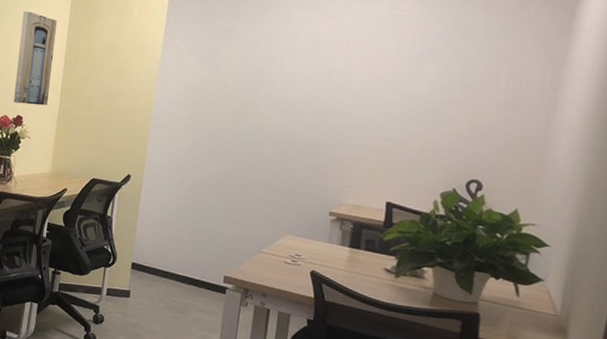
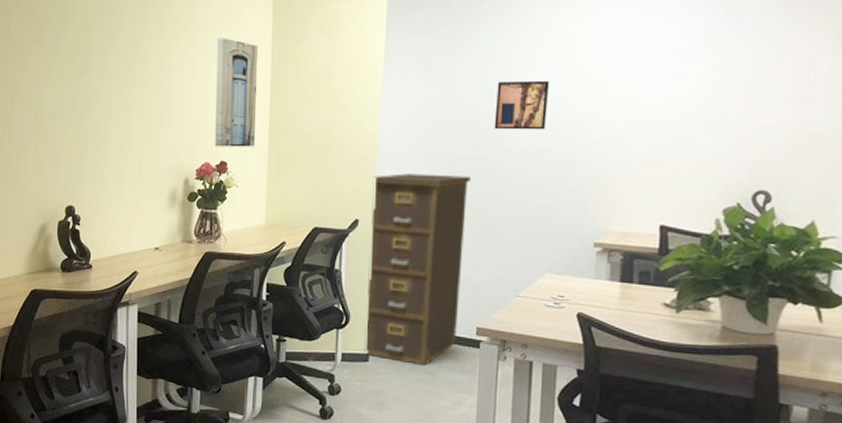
filing cabinet: none [126,139,229,306] -> present [364,173,471,366]
wall art: none [252,69,302,113] -> present [494,80,550,130]

